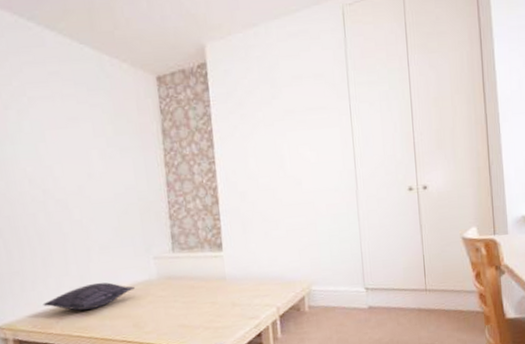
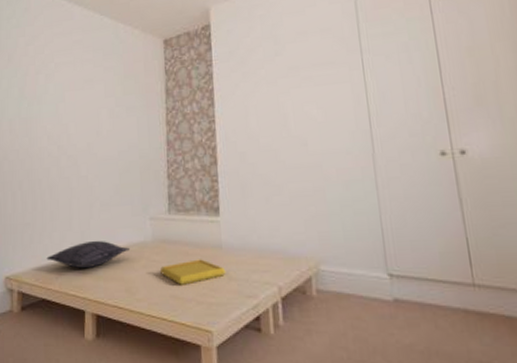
serving tray: none [166,290,230,315] -> present [159,259,226,285]

